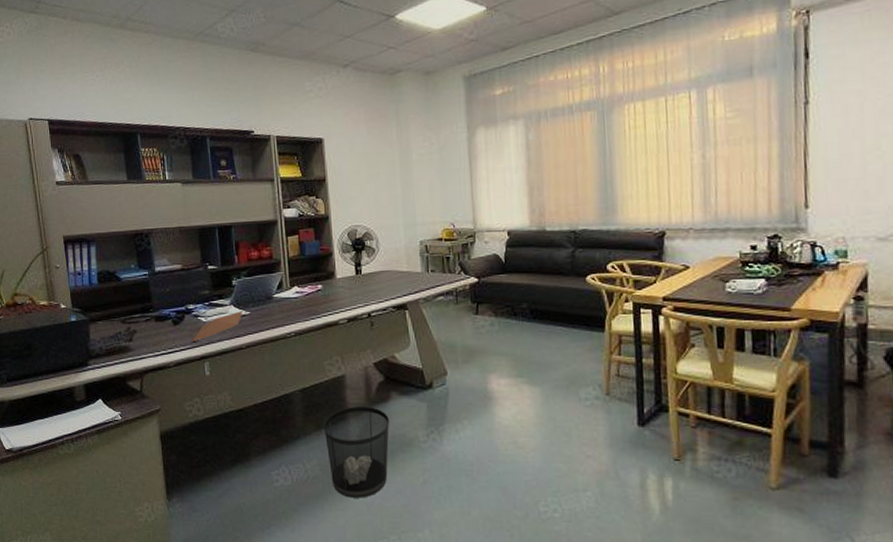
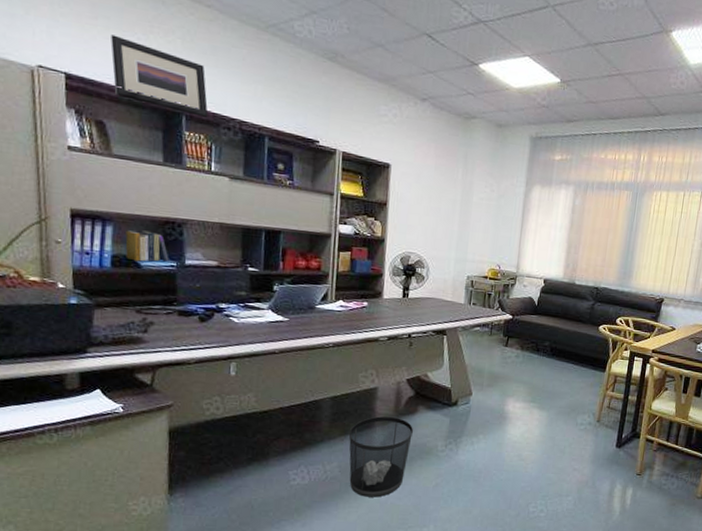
picture frame: none [77,78,158,132] -> present [110,34,209,117]
books: none [106,245,142,275] -> present [125,230,169,262]
papers: present [191,311,243,343] -> none [218,316,281,342]

